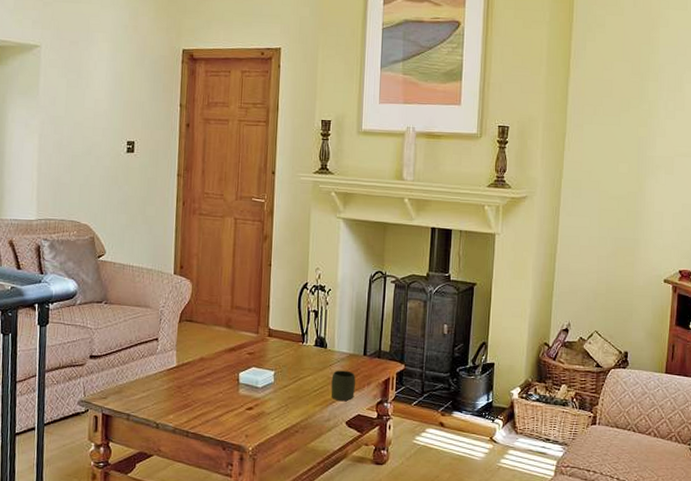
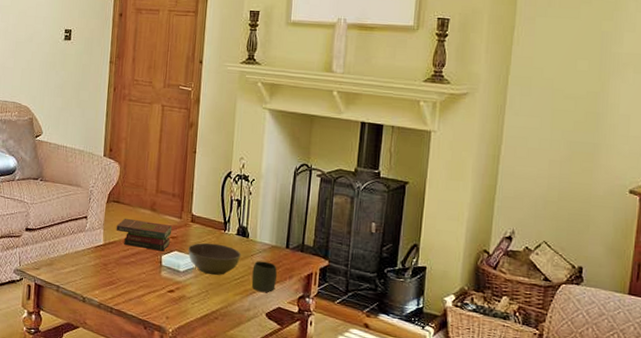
books: none [190,337,249,369] -> present [116,218,173,252]
bowl: none [266,356,320,389] -> present [188,242,242,276]

